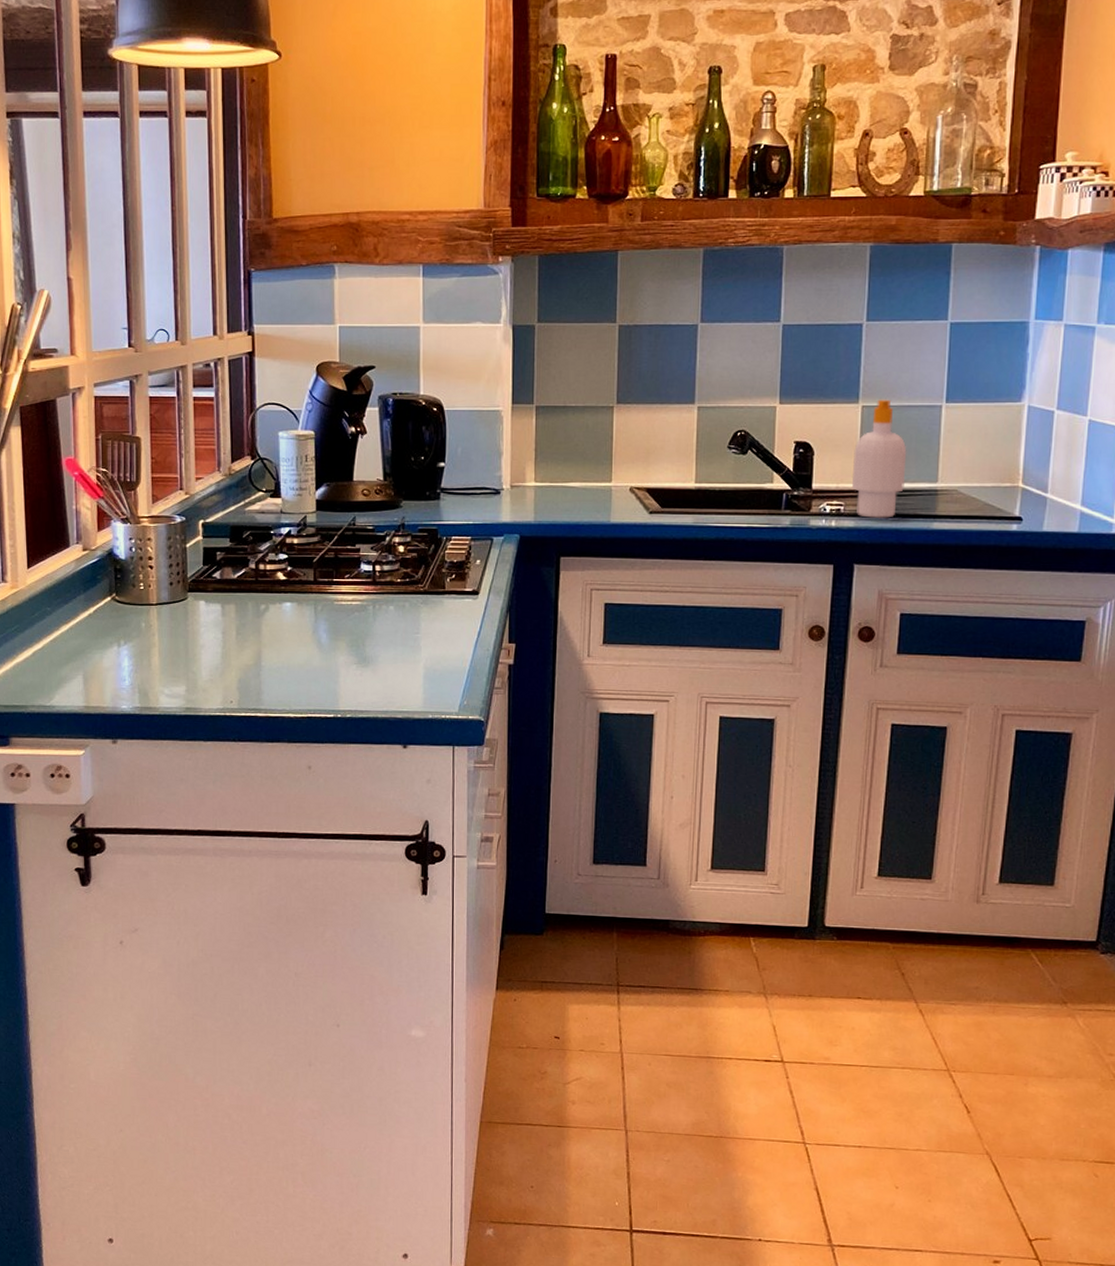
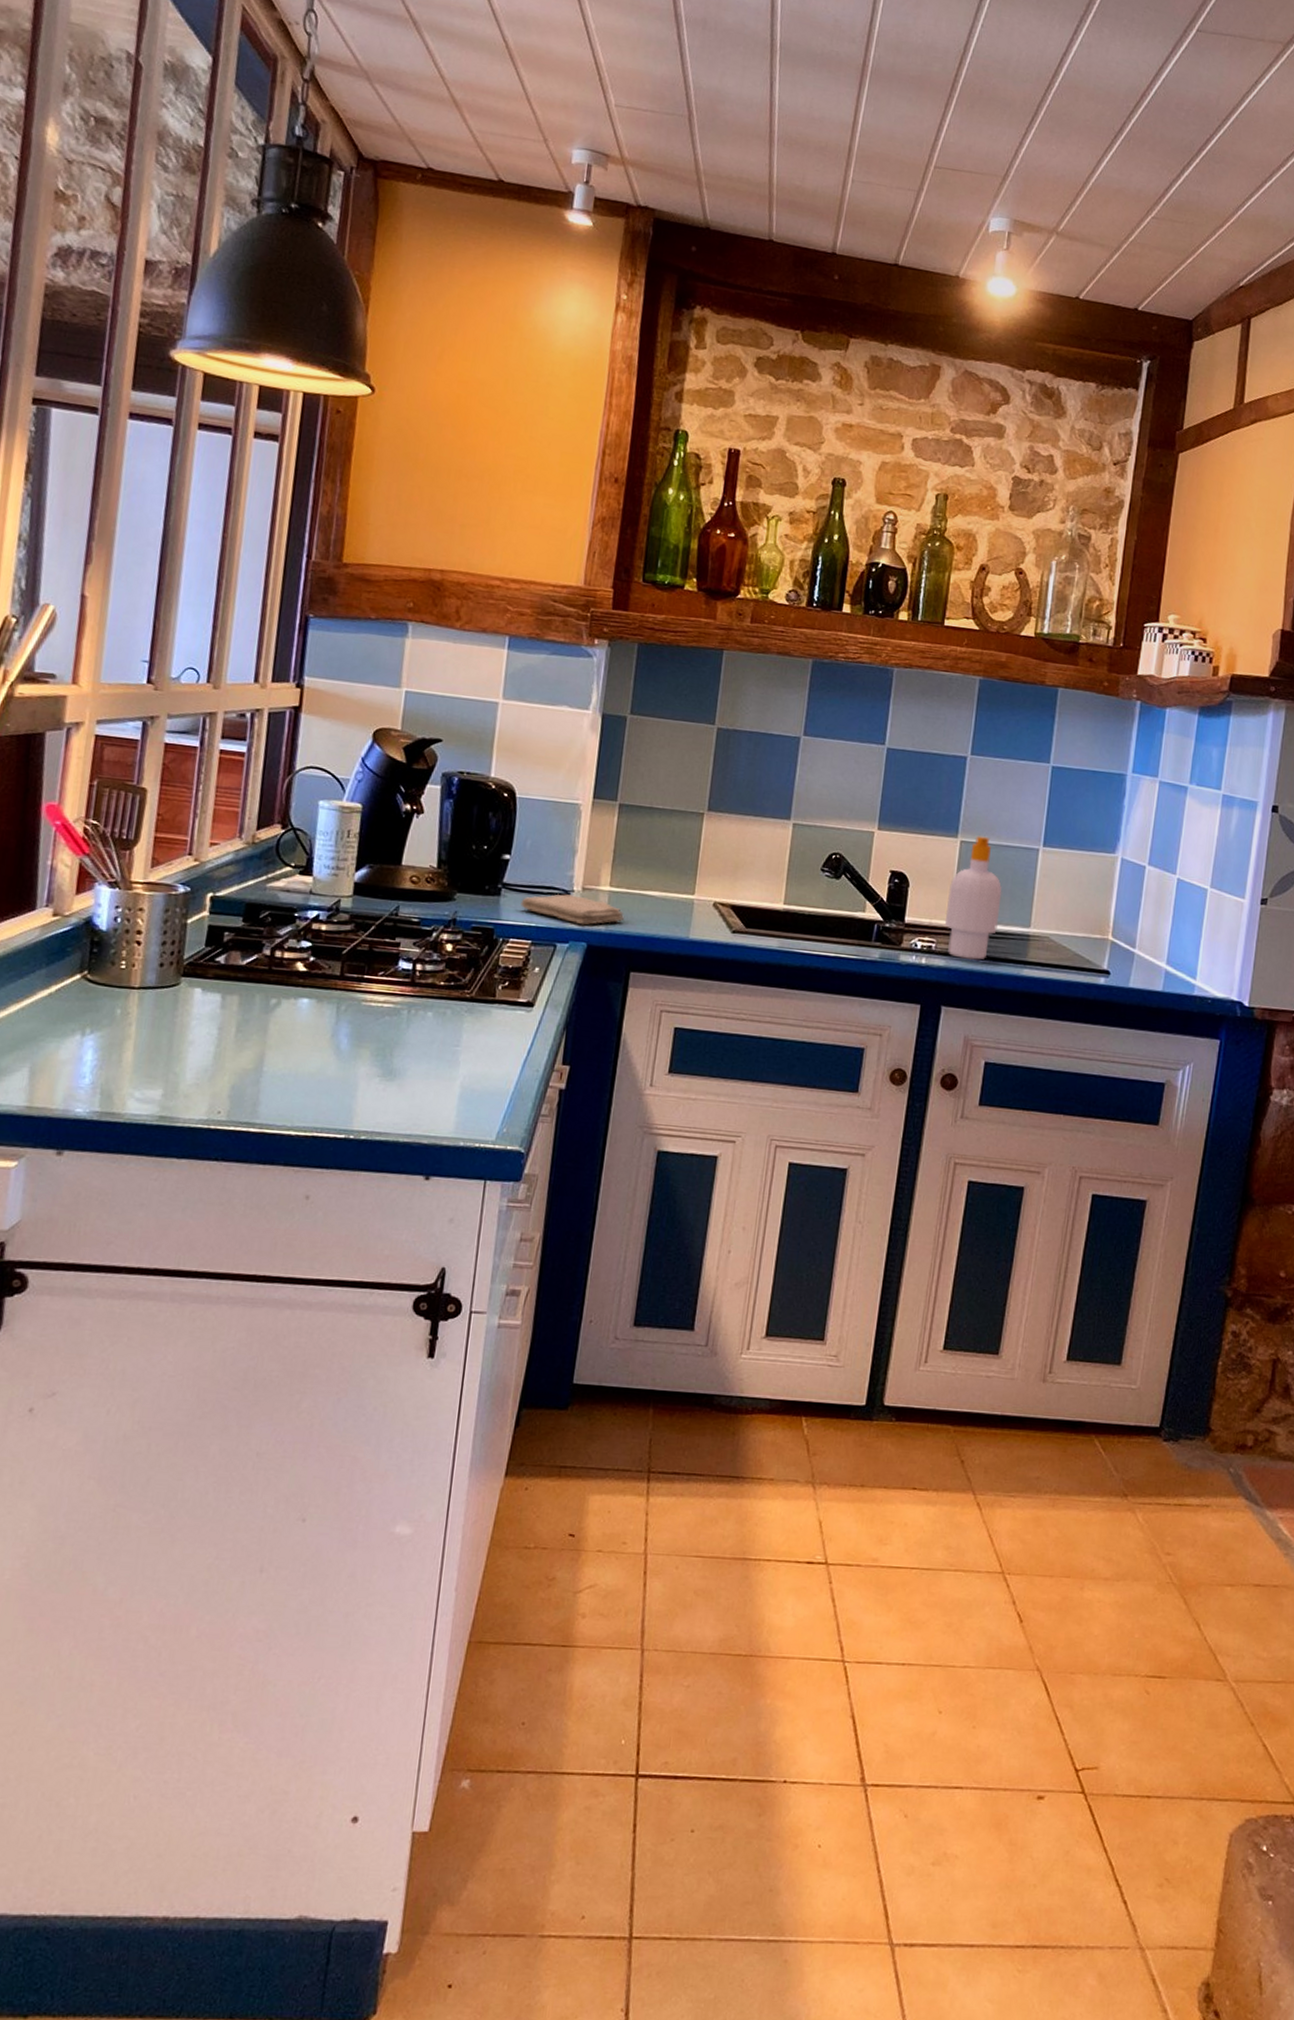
washcloth: none [458,493,551,519] -> present [520,894,625,926]

